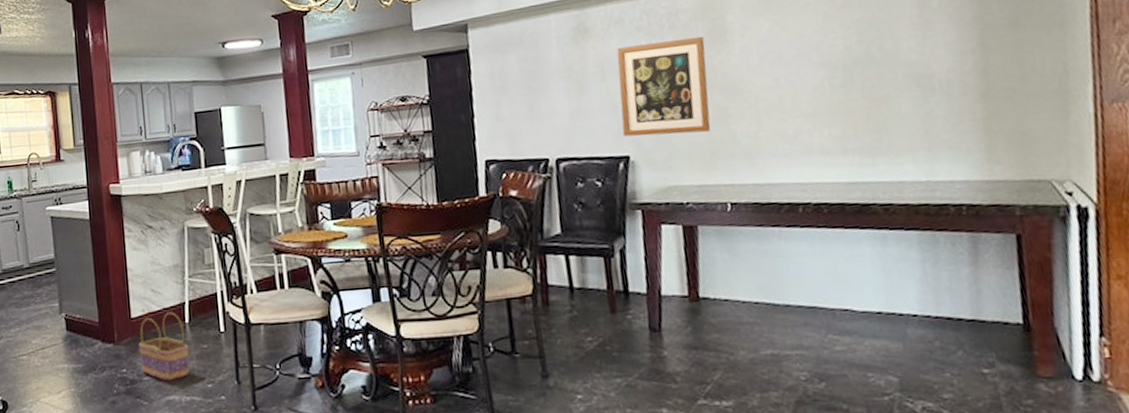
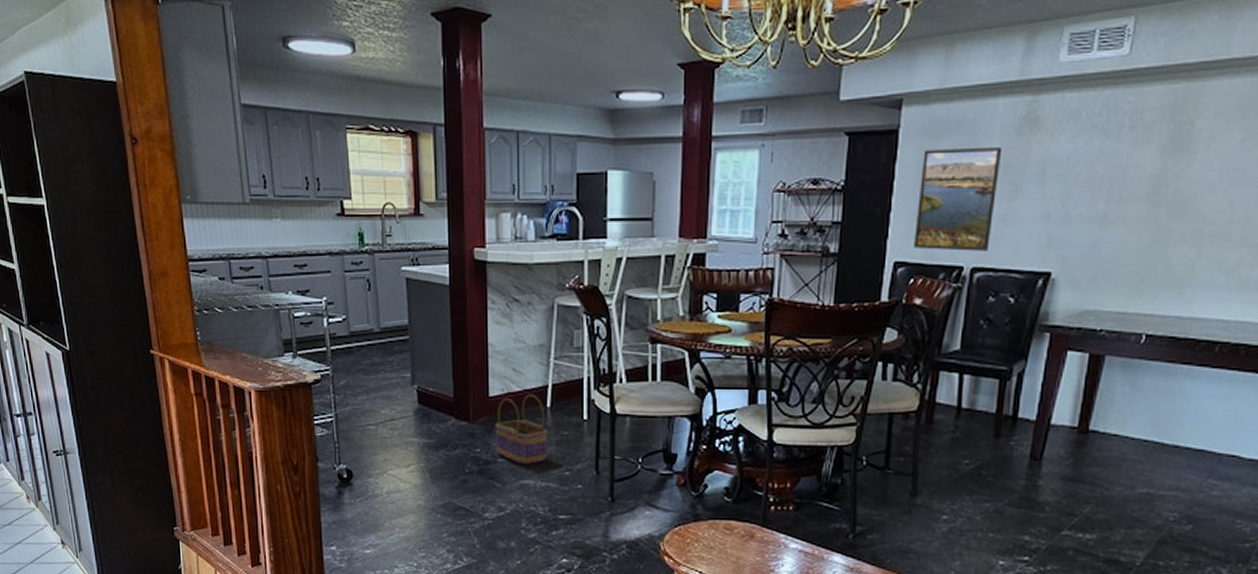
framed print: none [493,55,569,147] -> present [914,148,1003,251]
wall art: present [616,36,711,137] -> none [1049,142,1165,255]

